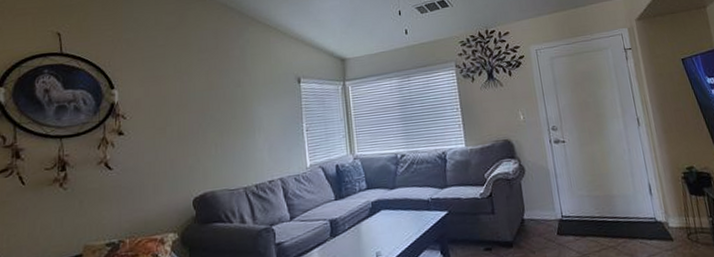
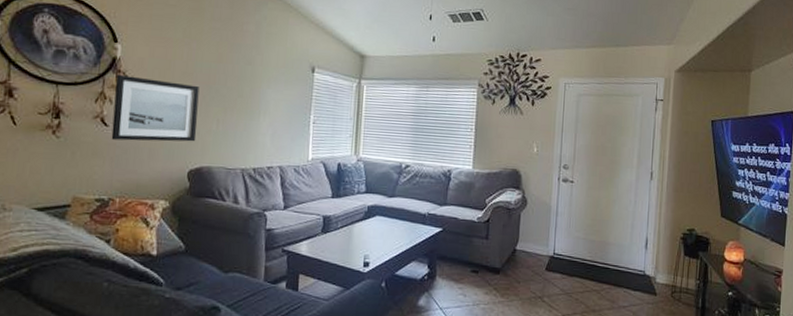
wall art: none [115,115,197,182] -> present [111,75,200,142]

